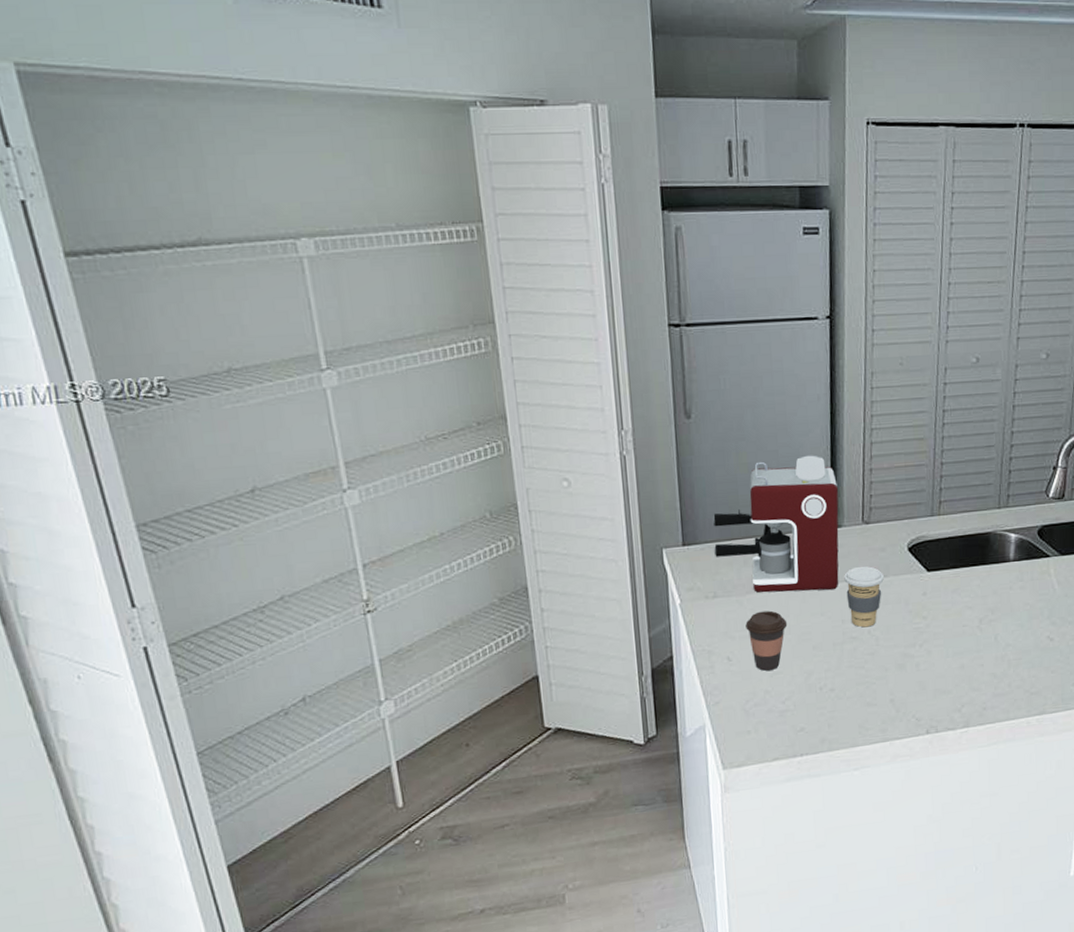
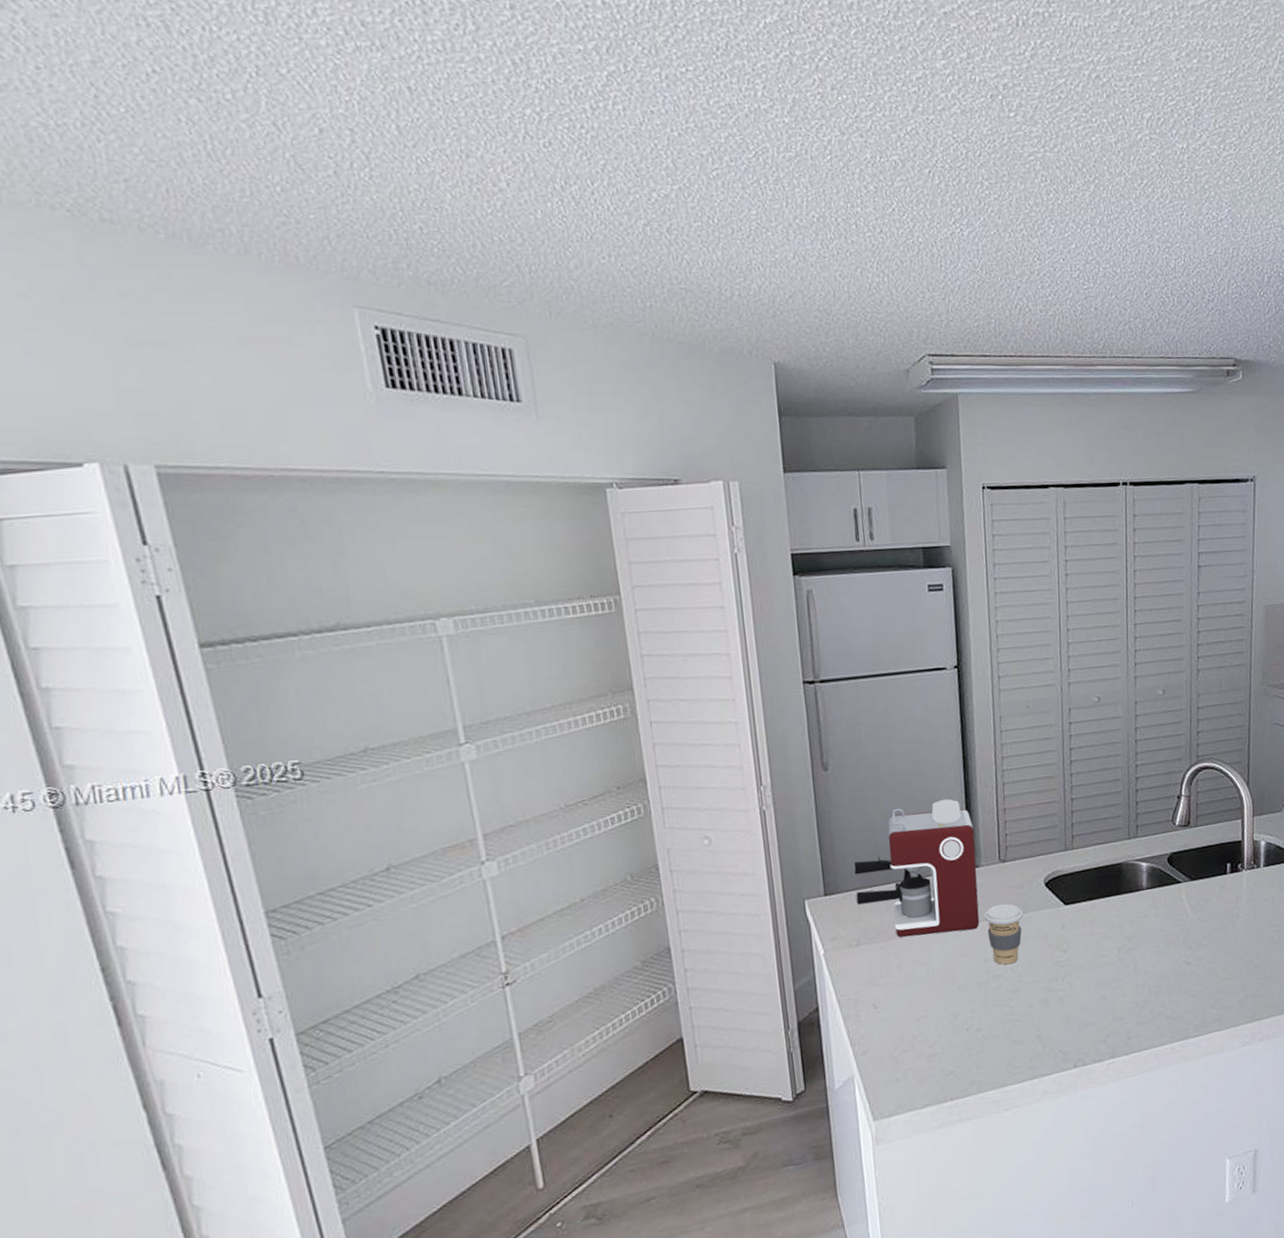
coffee cup: present [745,610,788,671] -> none [890,954,932,1016]

